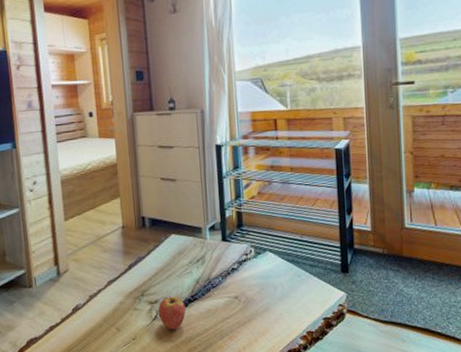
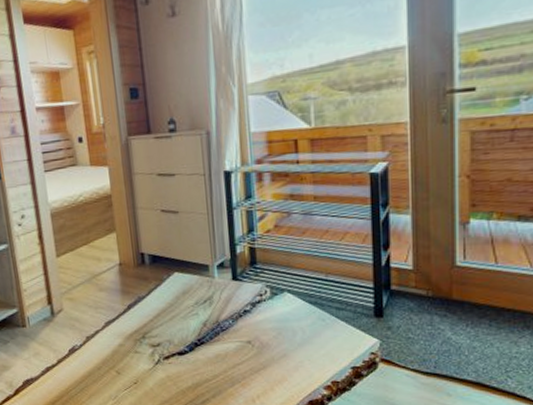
fruit: present [158,296,186,330] -> none [161,339,192,375]

